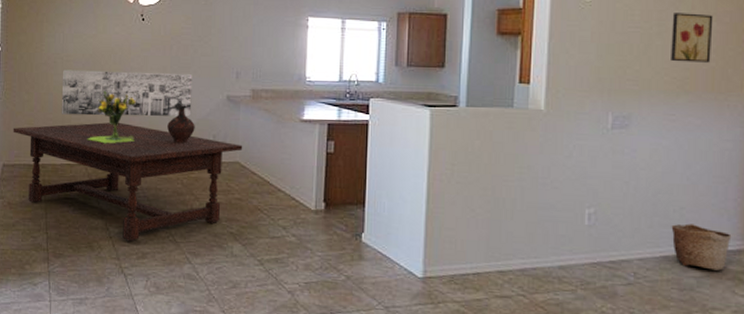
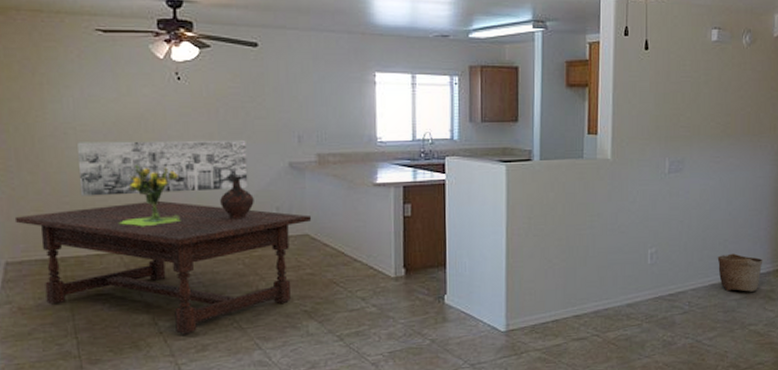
wall art: present [671,13,714,63] -> none [716,62,749,108]

